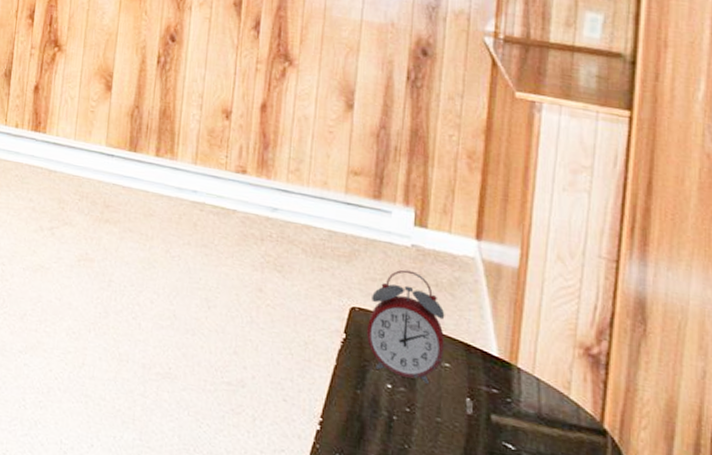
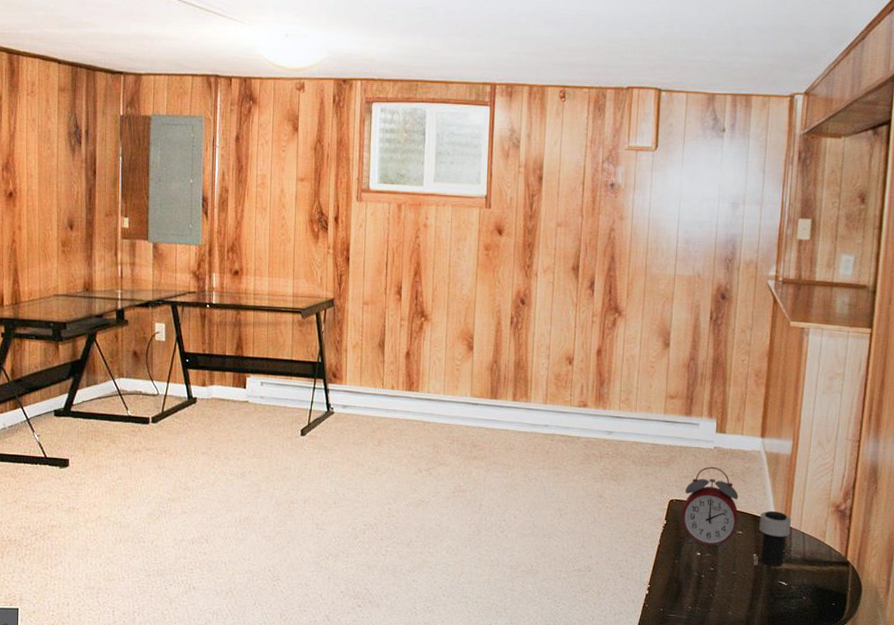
cup: none [474,340,521,422] -> present [759,510,792,567]

